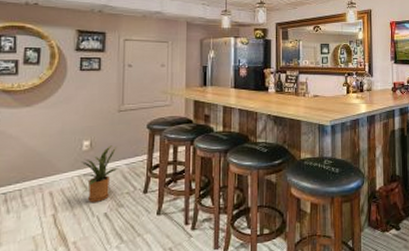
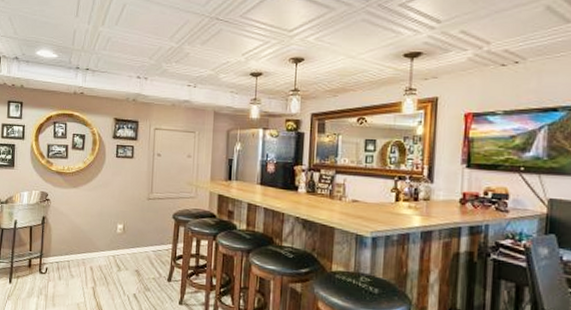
house plant: present [81,145,118,202] -> none [115,231,146,283]

